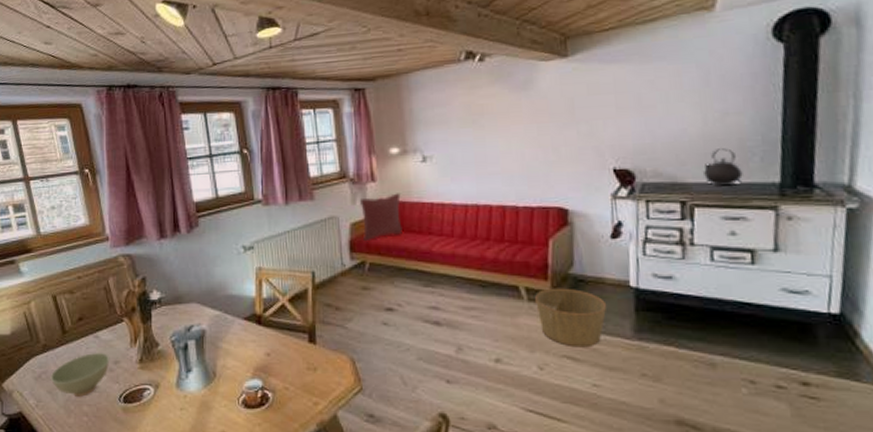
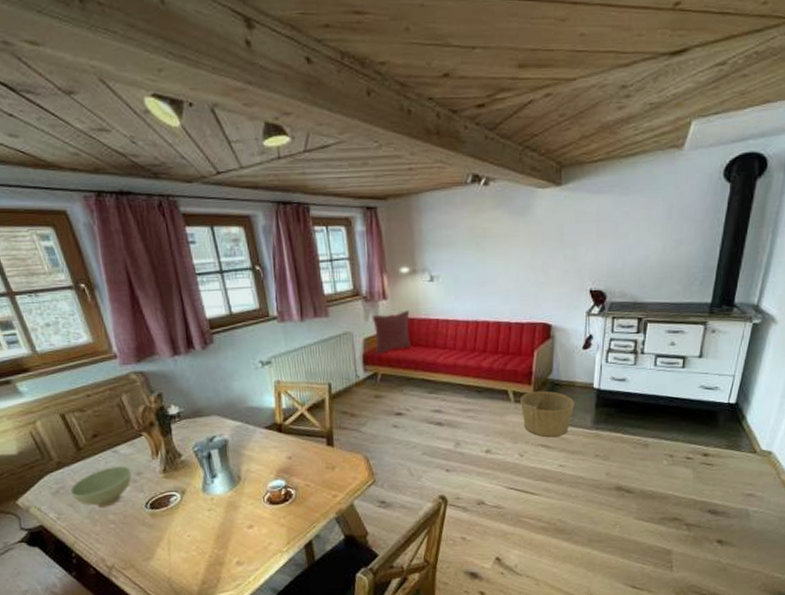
kettle: present [704,148,743,186] -> none [658,273,686,305]

